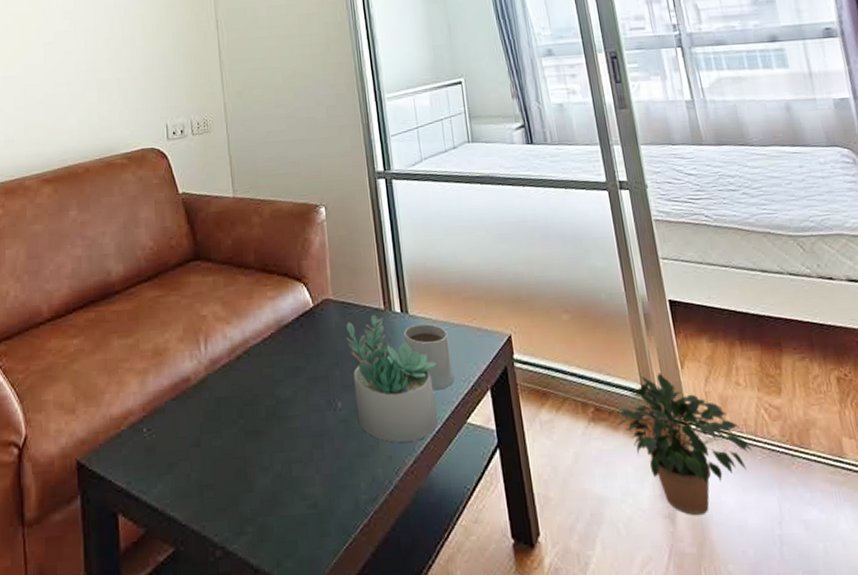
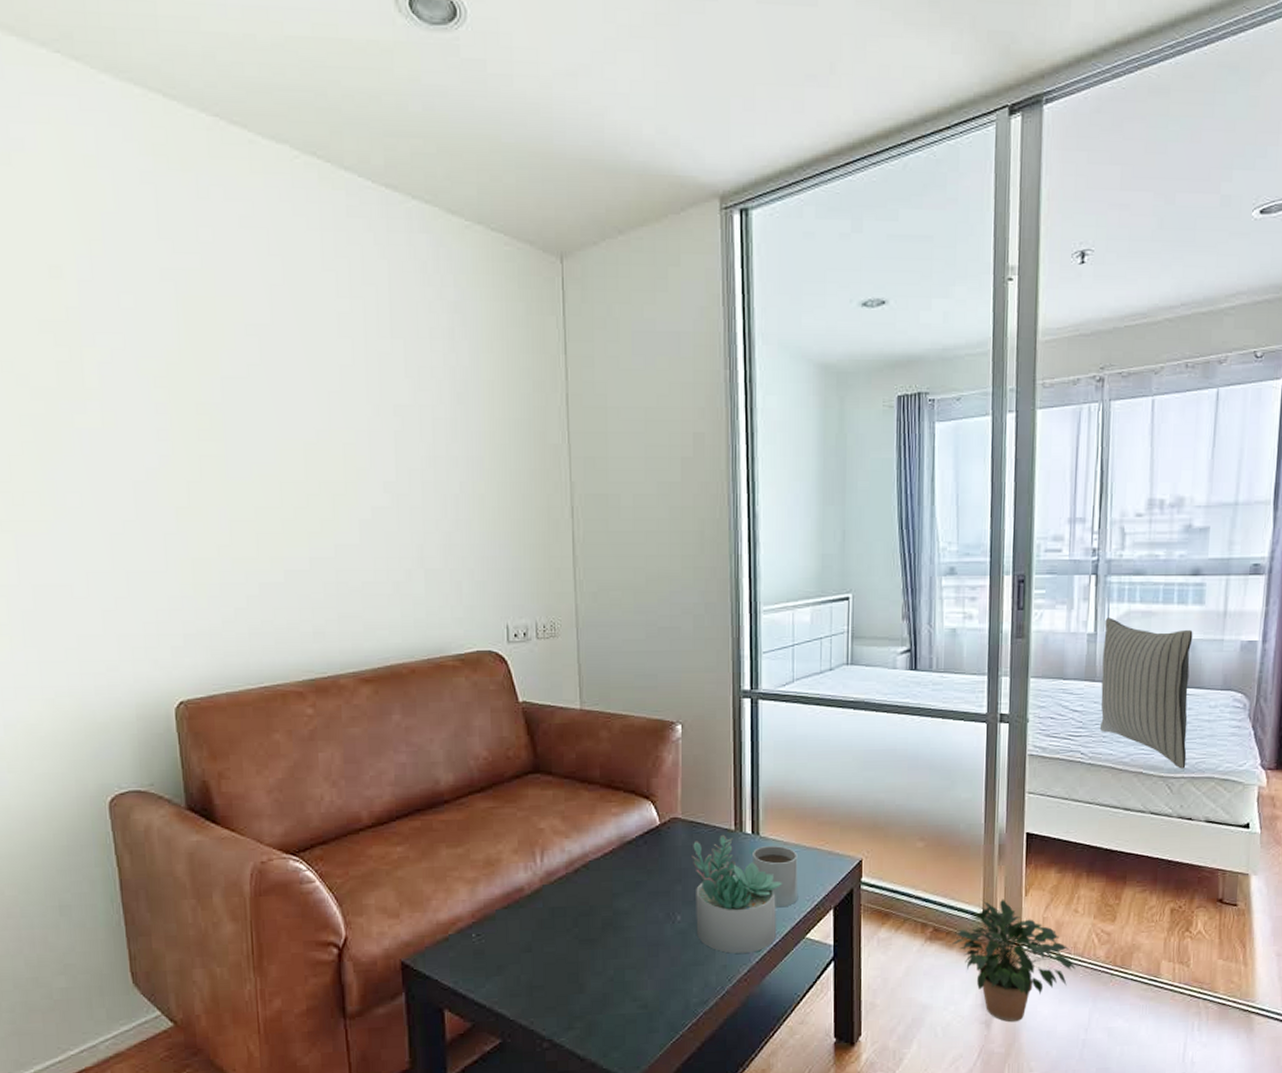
pillow: none [699,85,812,227] -> present [1099,617,1193,769]

